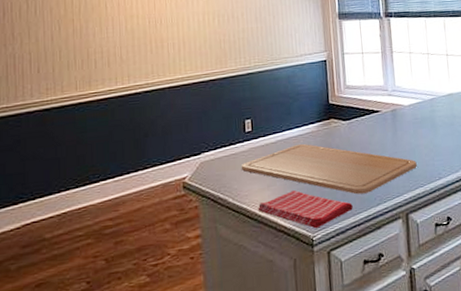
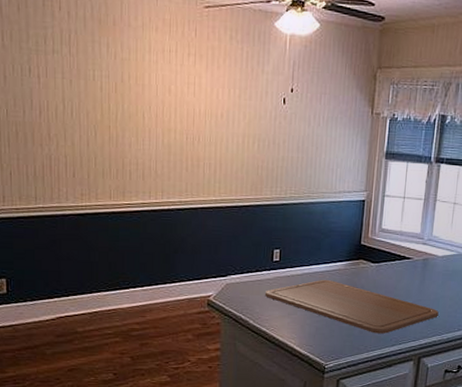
dish towel: present [257,190,353,229] -> none [276,322,368,358]

